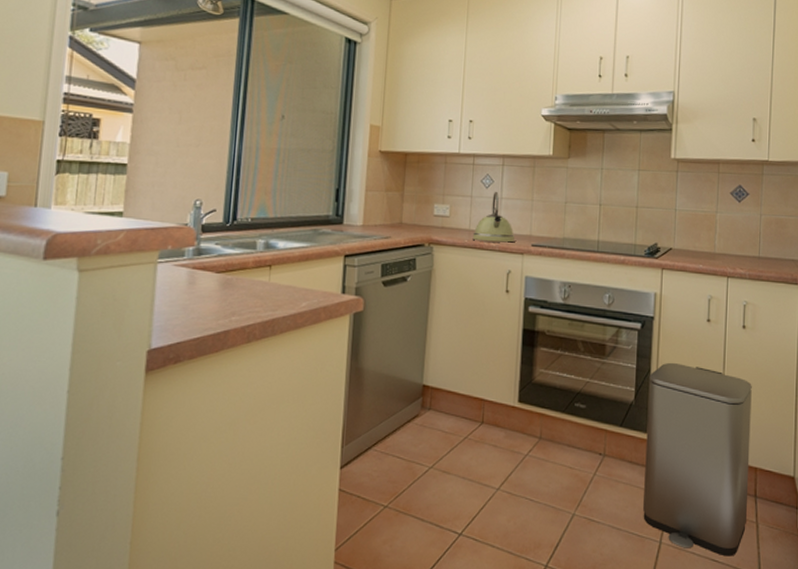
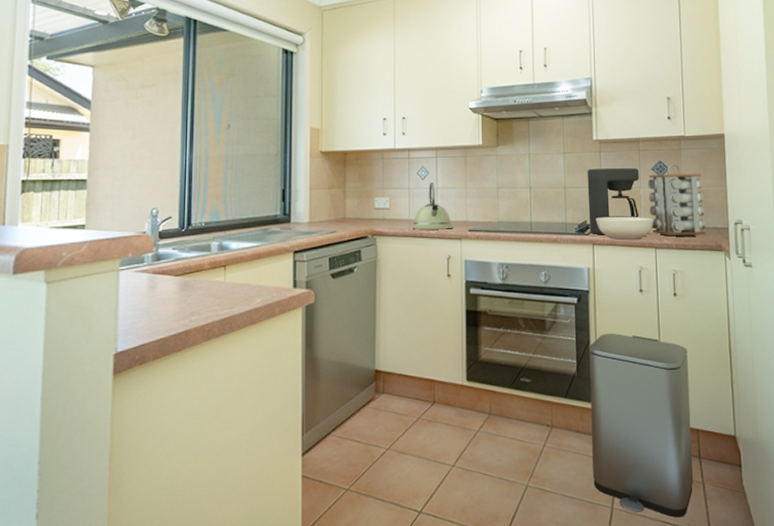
coffee maker: none [660,188,717,260] -> present [587,168,640,235]
bowl: none [667,240,728,268] -> present [595,216,654,241]
spice rack: none [724,189,783,267] -> present [648,163,706,237]

